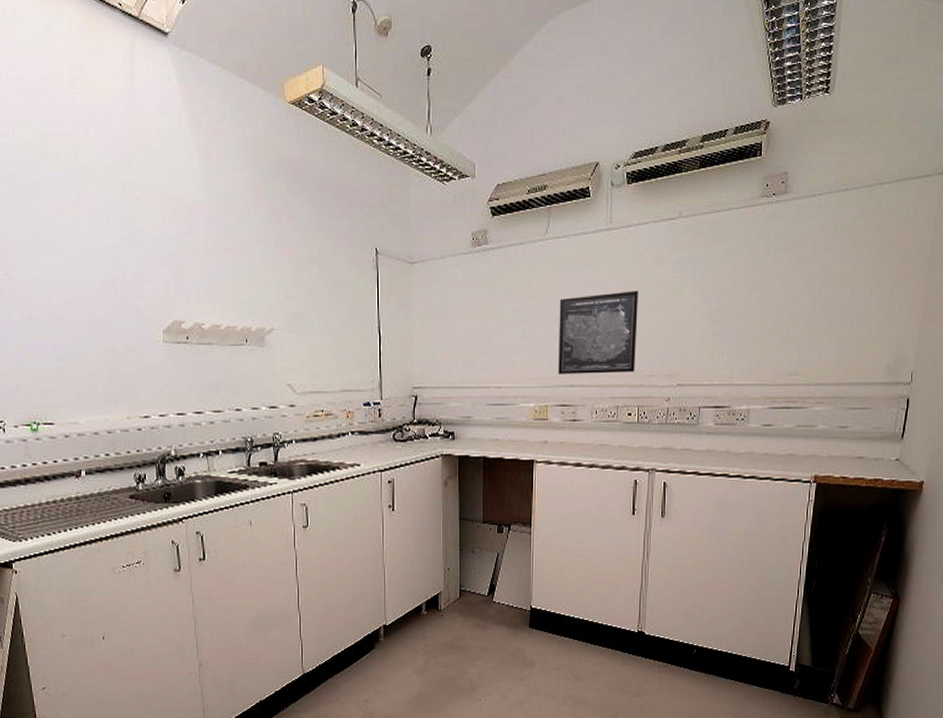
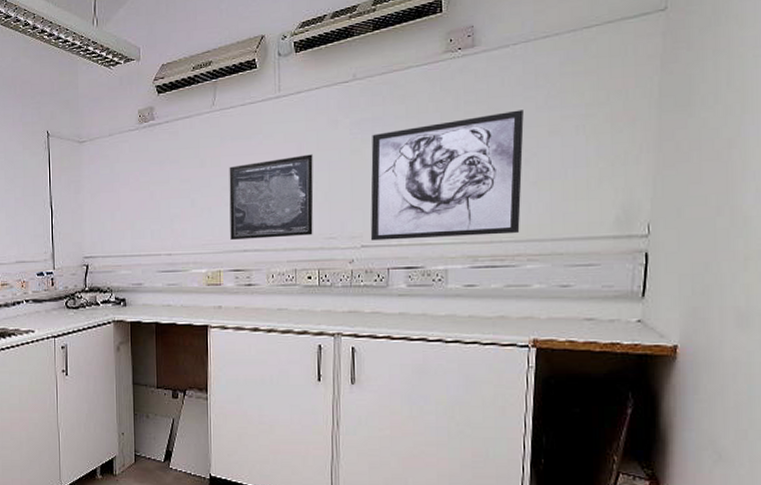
wall art: none [685,259,823,380] -> present [370,110,524,241]

